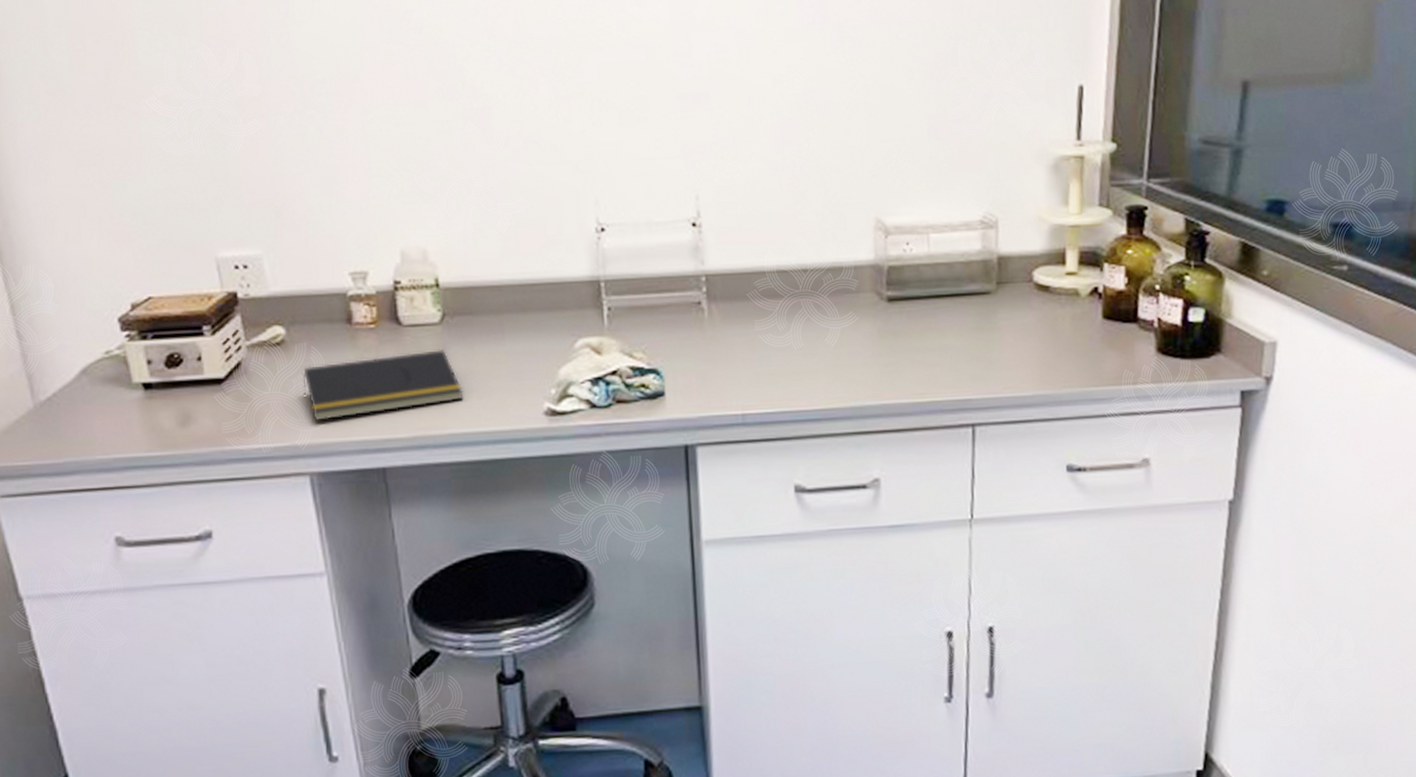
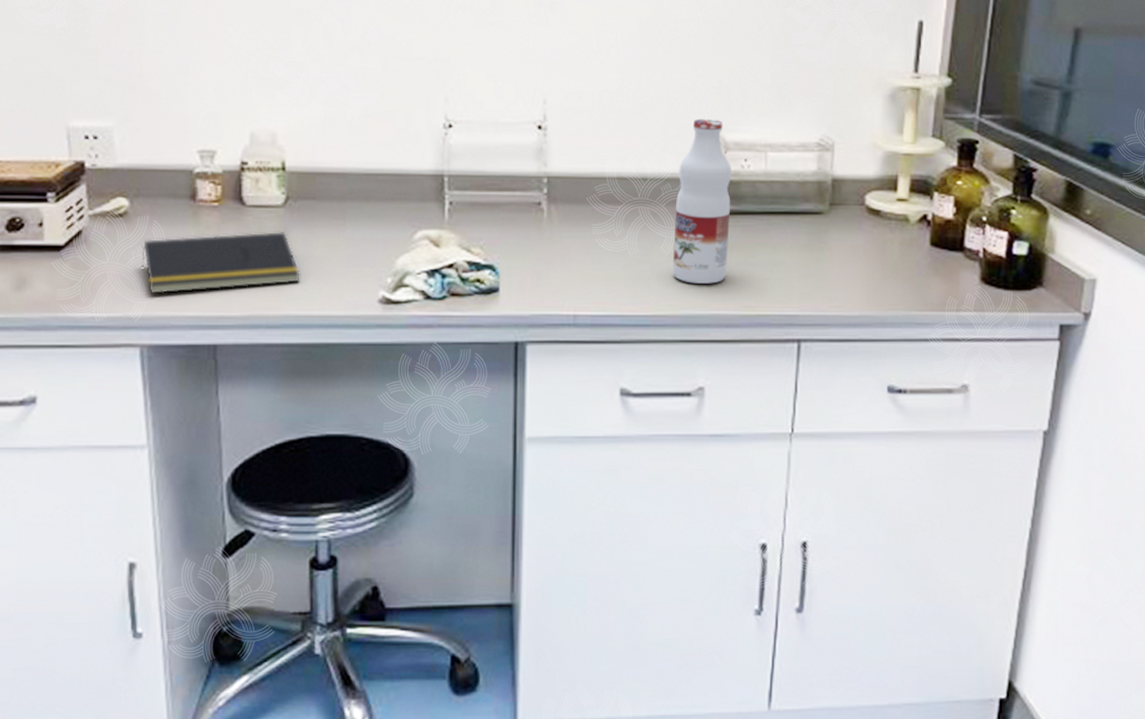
beverage bottle: none [838,203,896,374] -> present [672,118,732,284]

